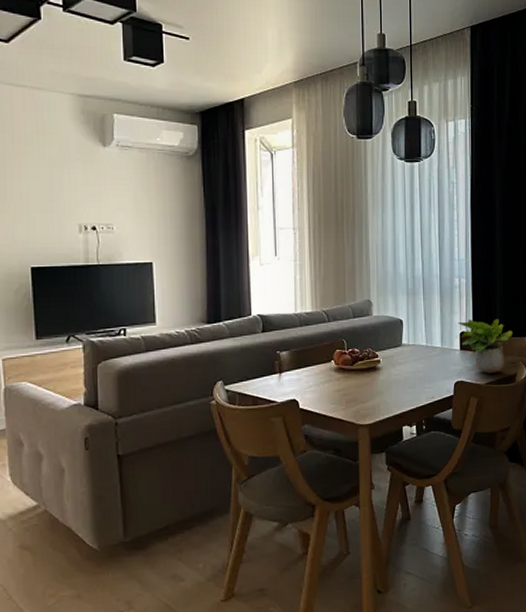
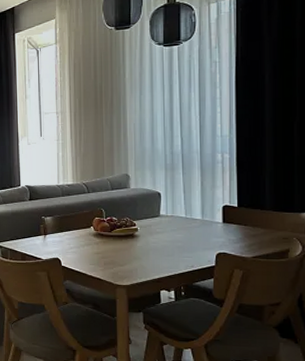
potted plant: present [458,319,513,375] -> none [220,194,285,248]

